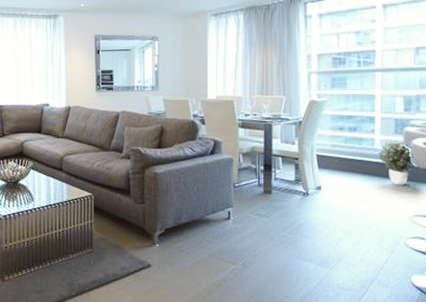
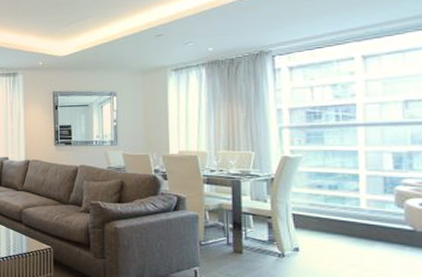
potted plant: present [379,141,417,185] -> none [366,201,413,250]

